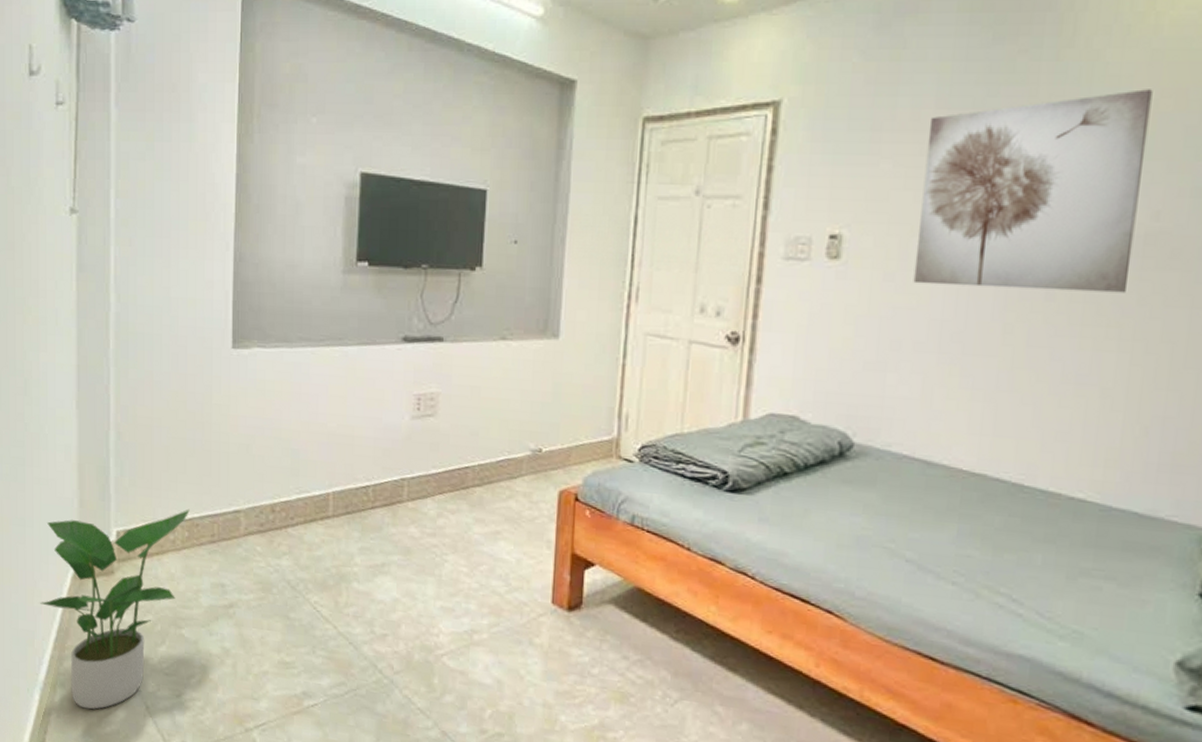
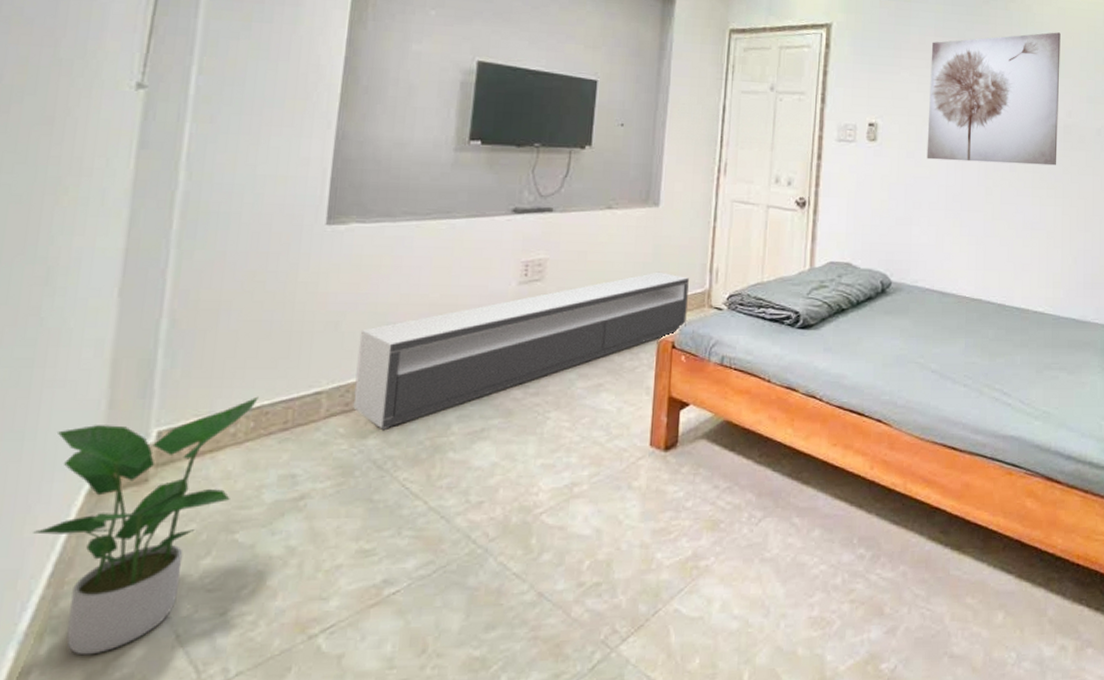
tv stand: none [267,413,594,553] -> present [353,271,689,429]

